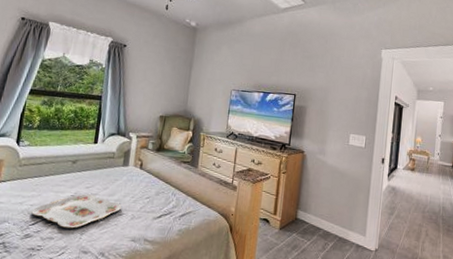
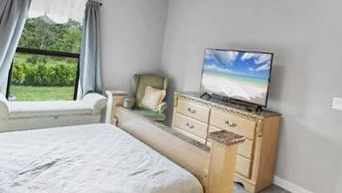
serving tray: present [31,194,121,229] -> none [19,148,99,180]

